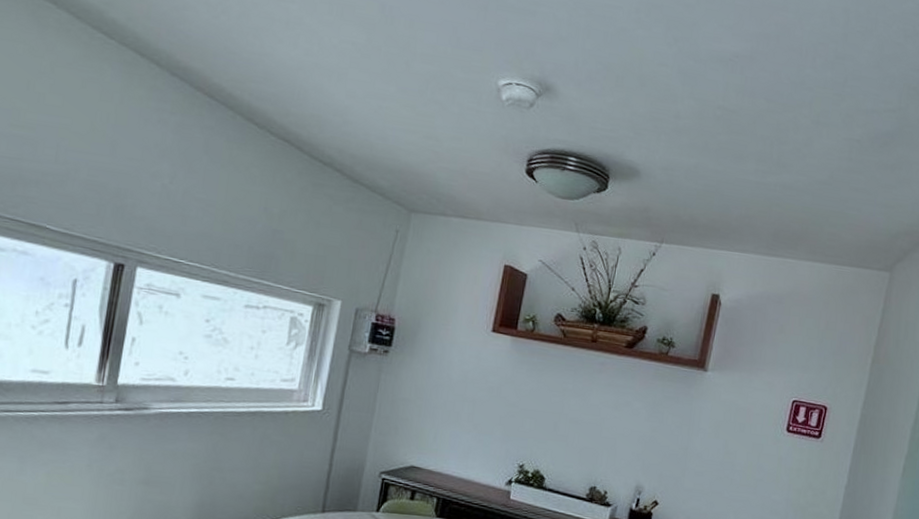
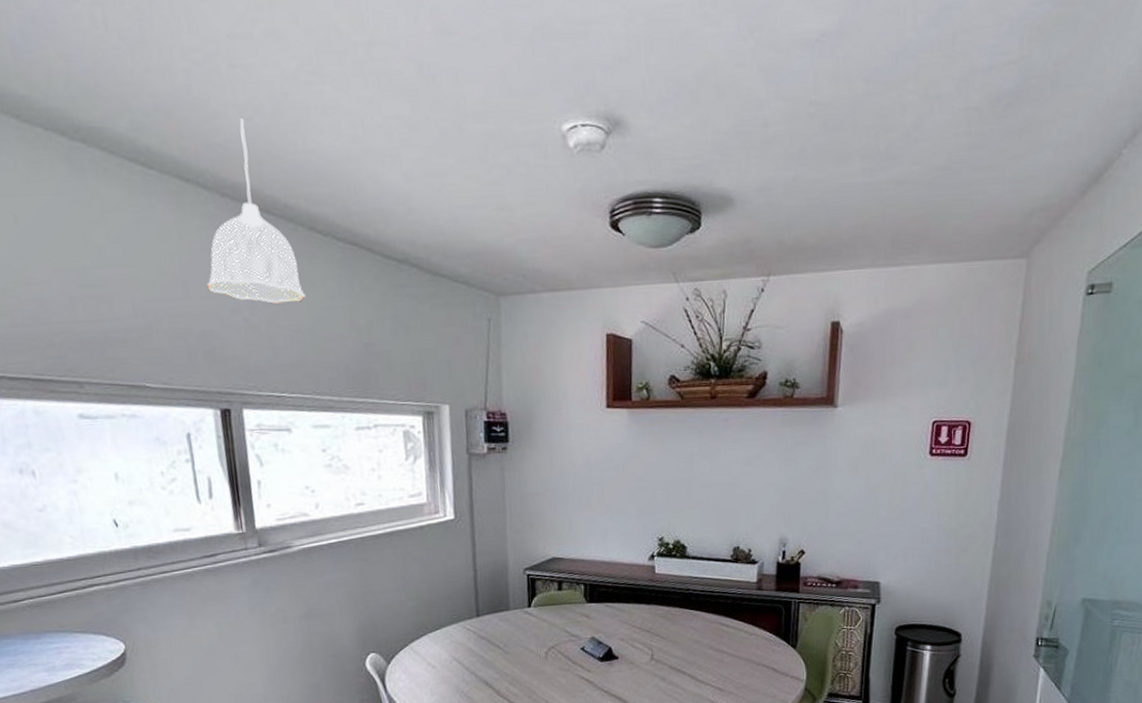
pendant lamp: none [134,15,228,181] -> present [207,119,306,304]

